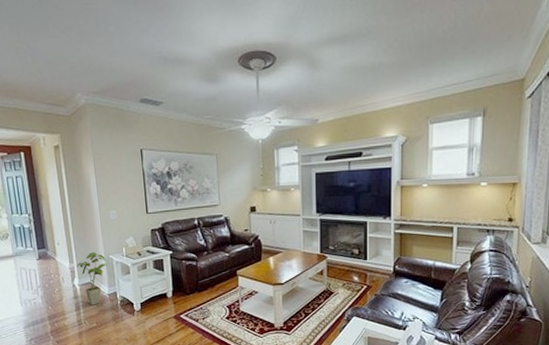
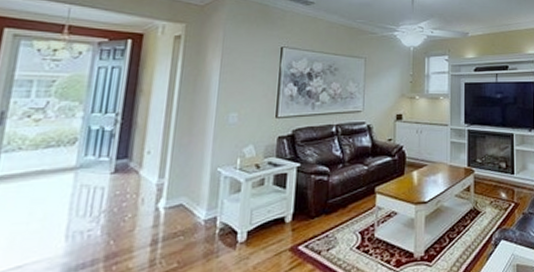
house plant: present [77,252,107,305] -> none [168,164,212,237]

